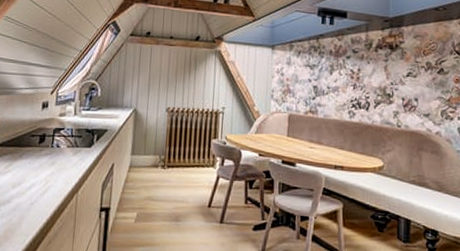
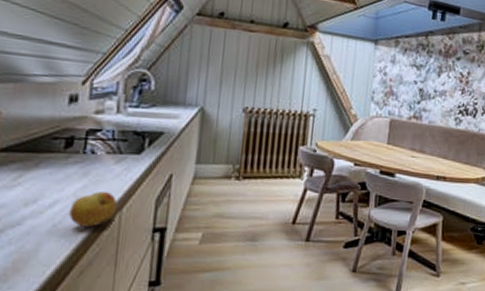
fruit: none [42,177,76,206] -> present [69,192,118,227]

